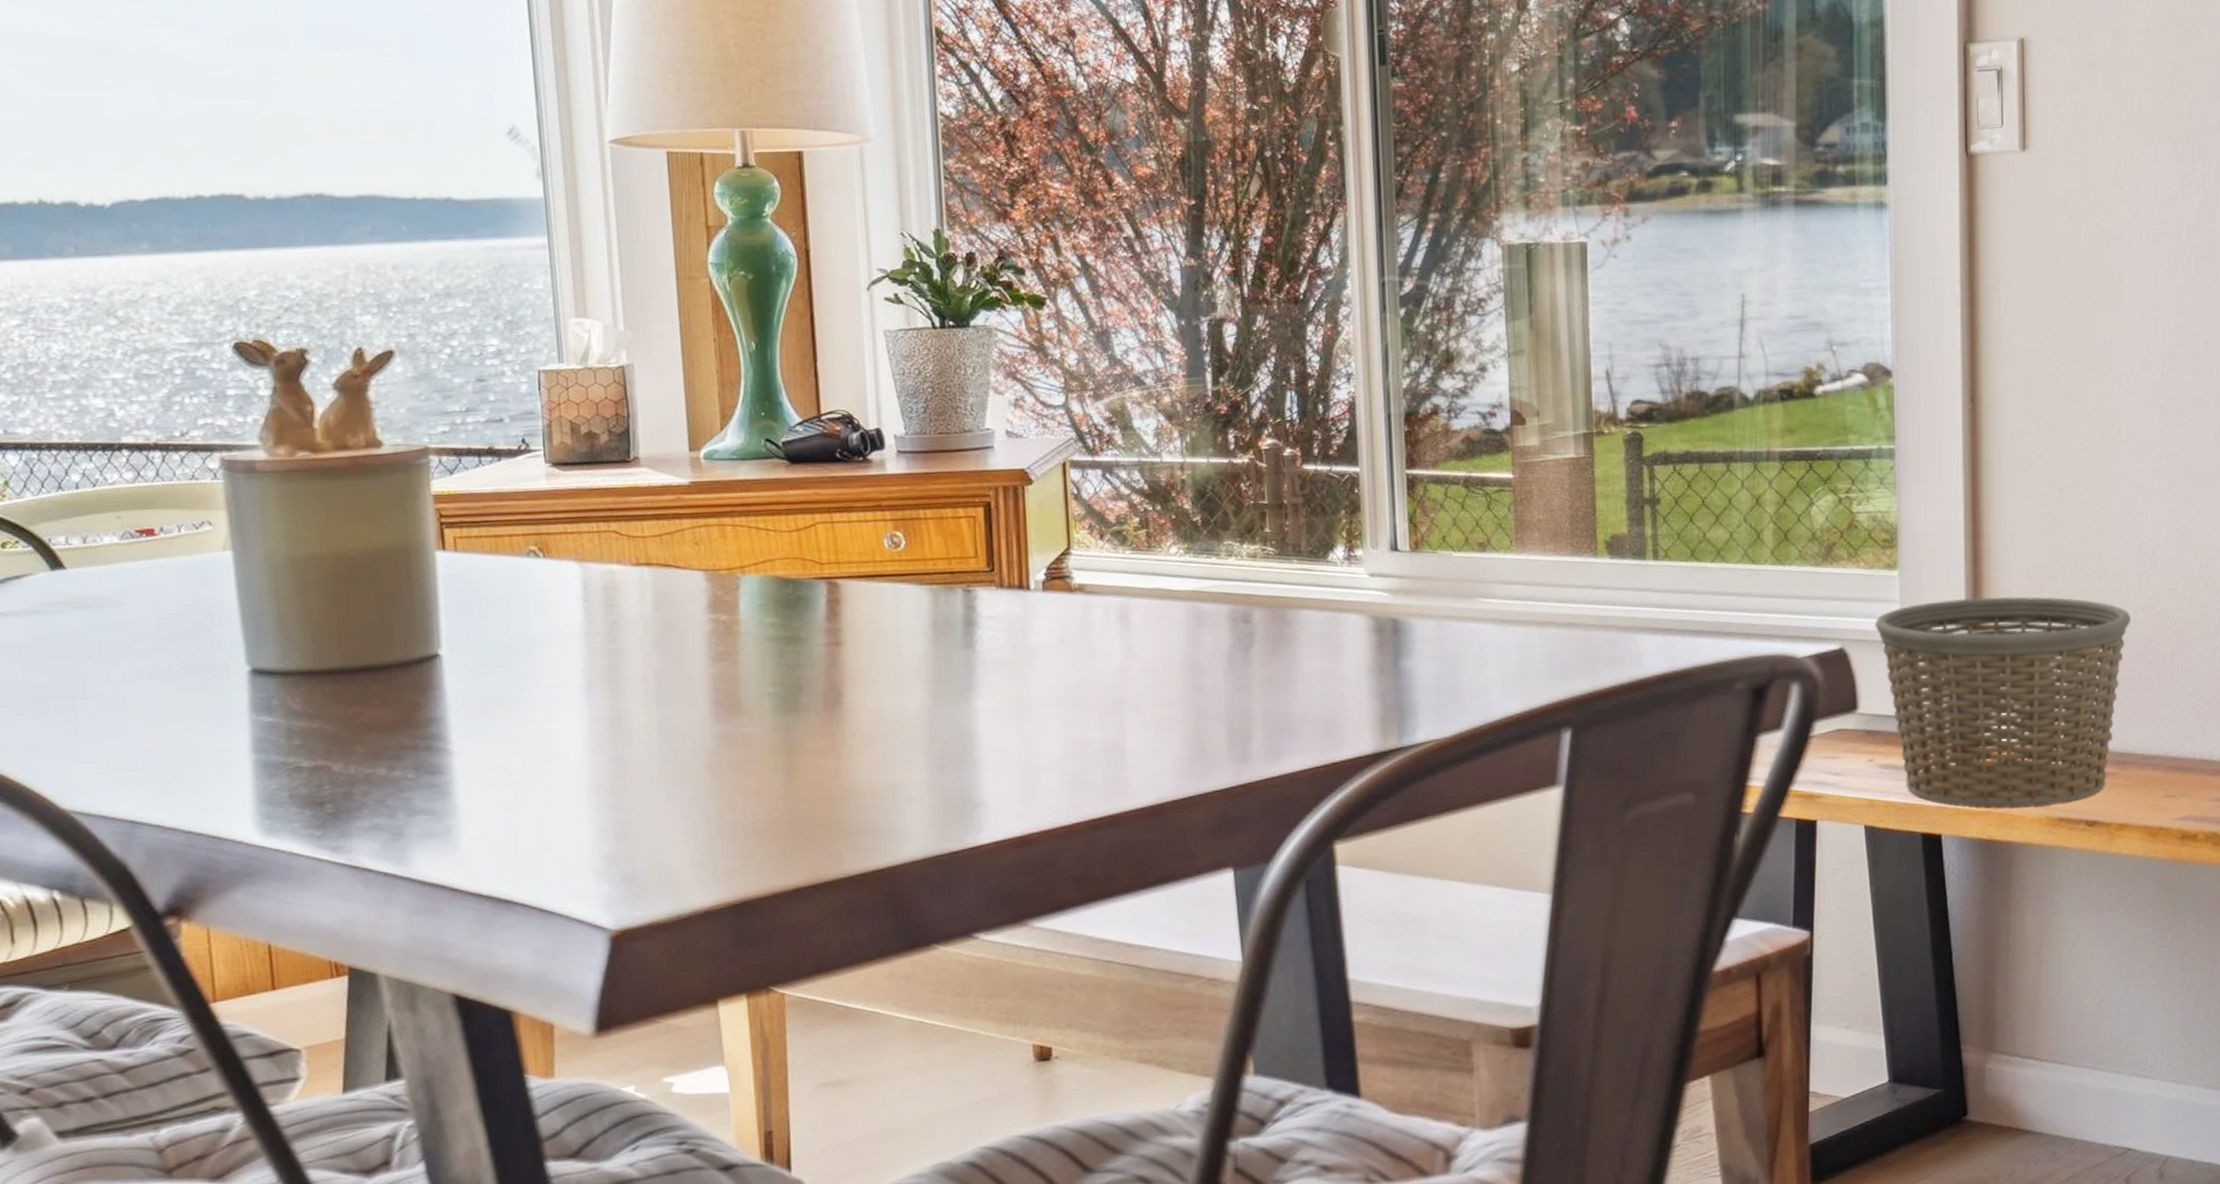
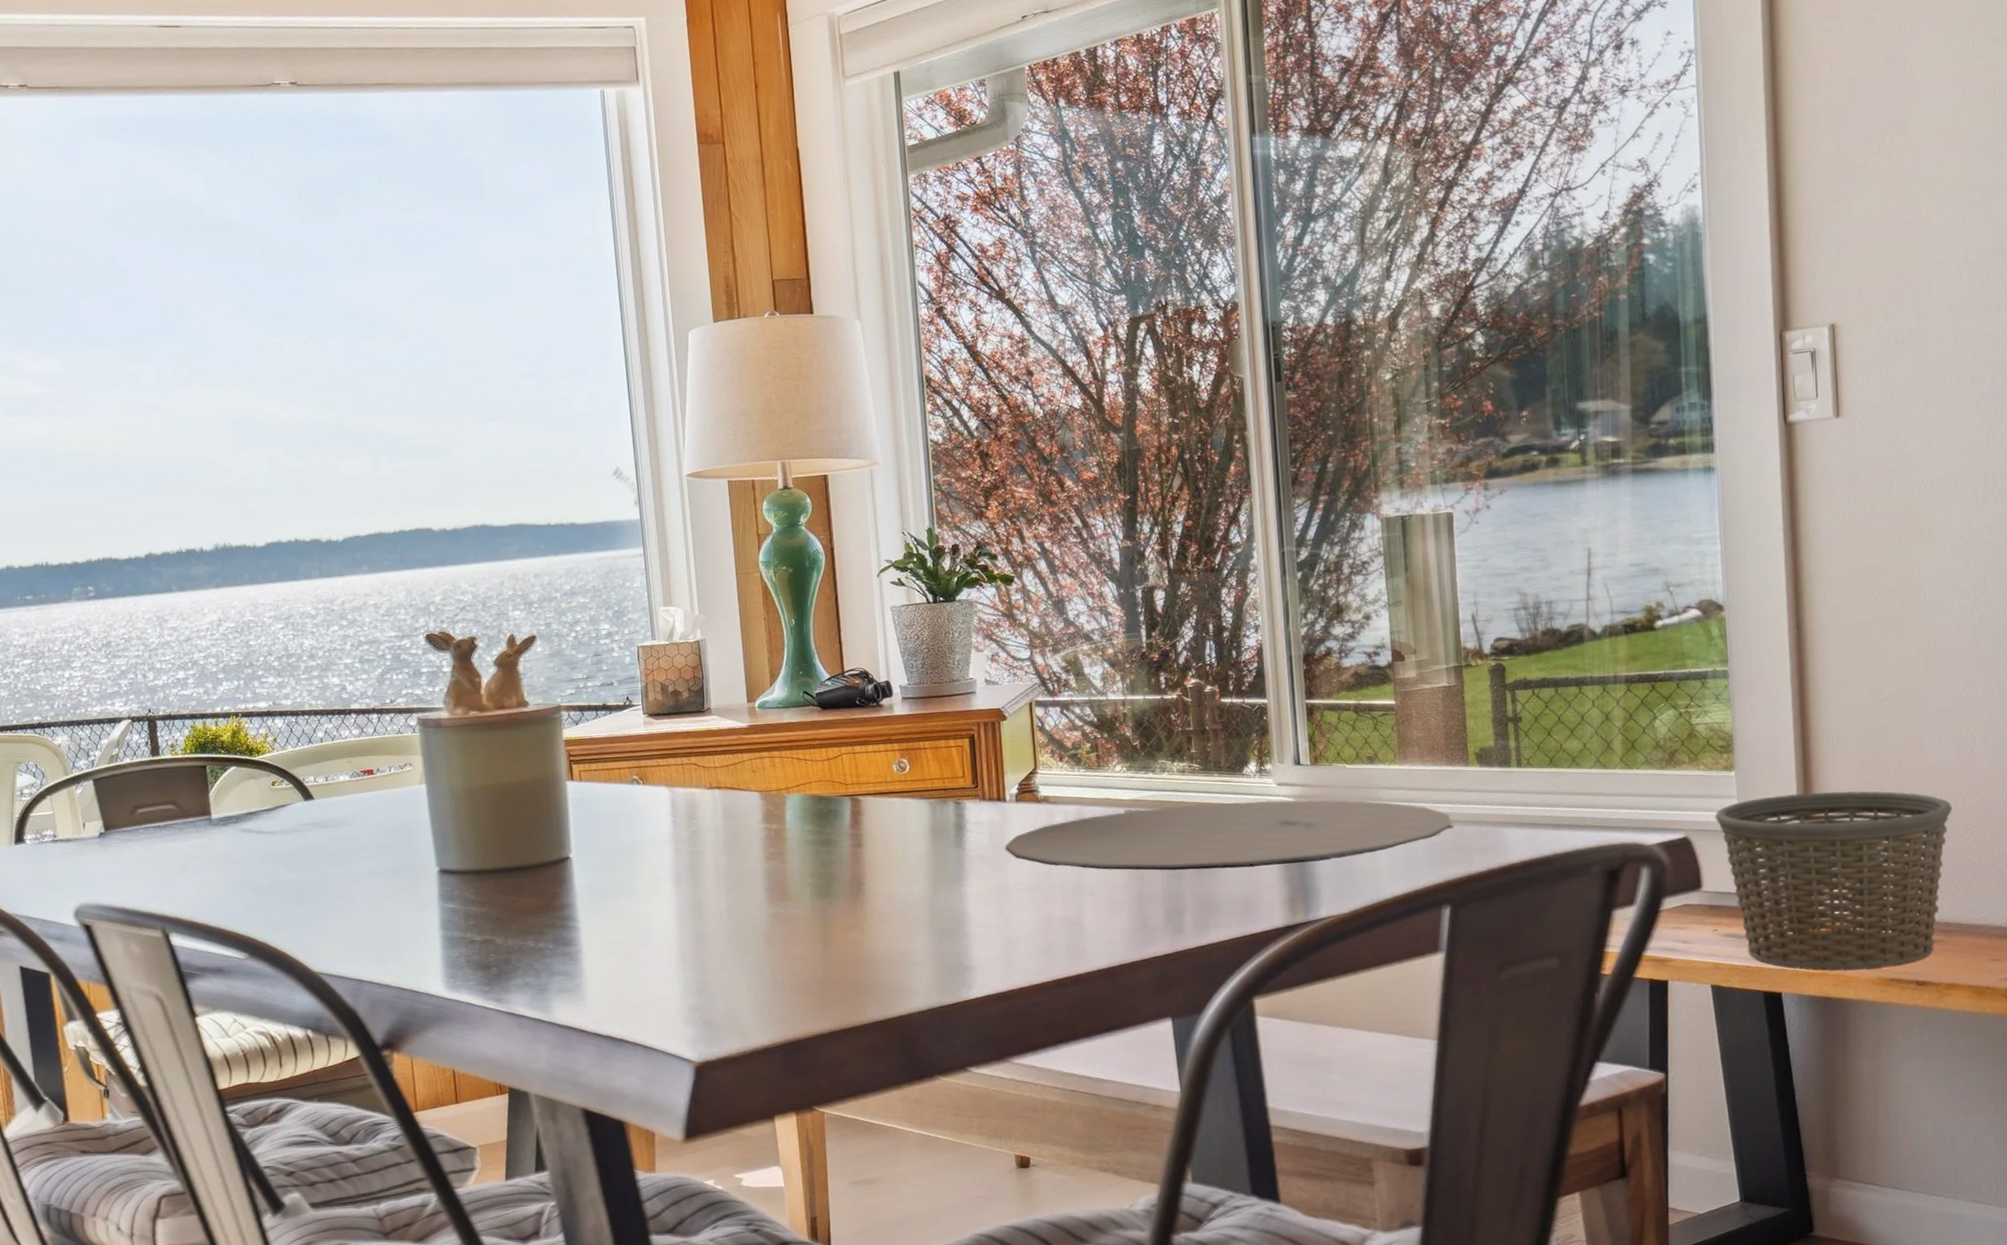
placemat: none [1028,594,1577,680] -> present [1005,799,1453,870]

